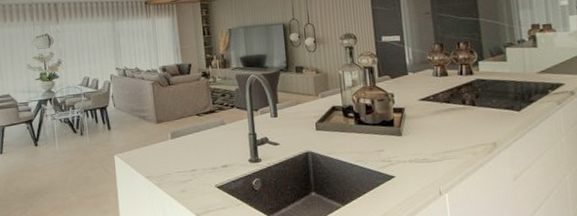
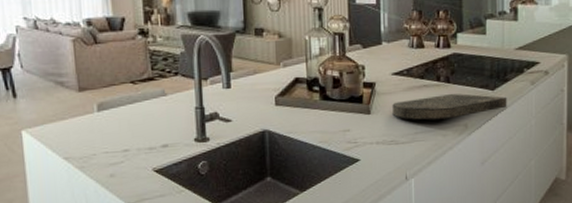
cutting board: none [421,115,535,140] -> present [392,93,507,121]

